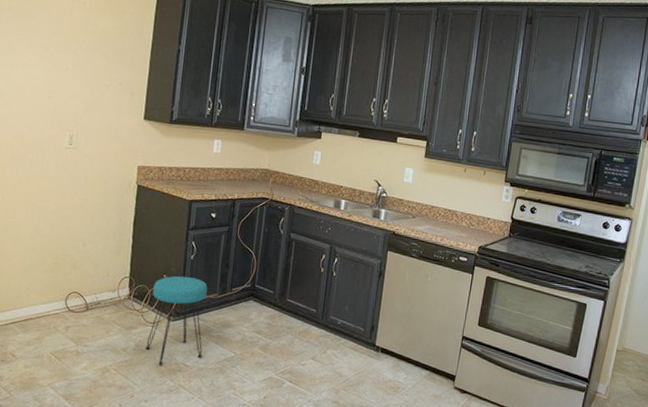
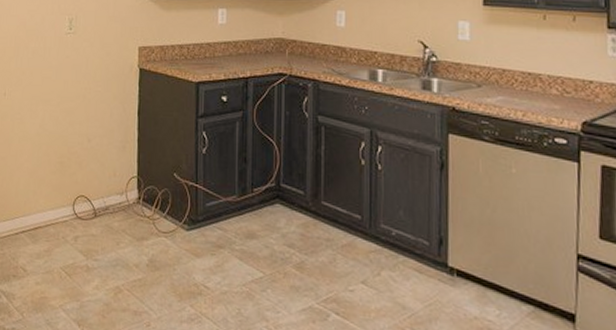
stool: present [146,276,208,365] -> none [160,174,225,286]

